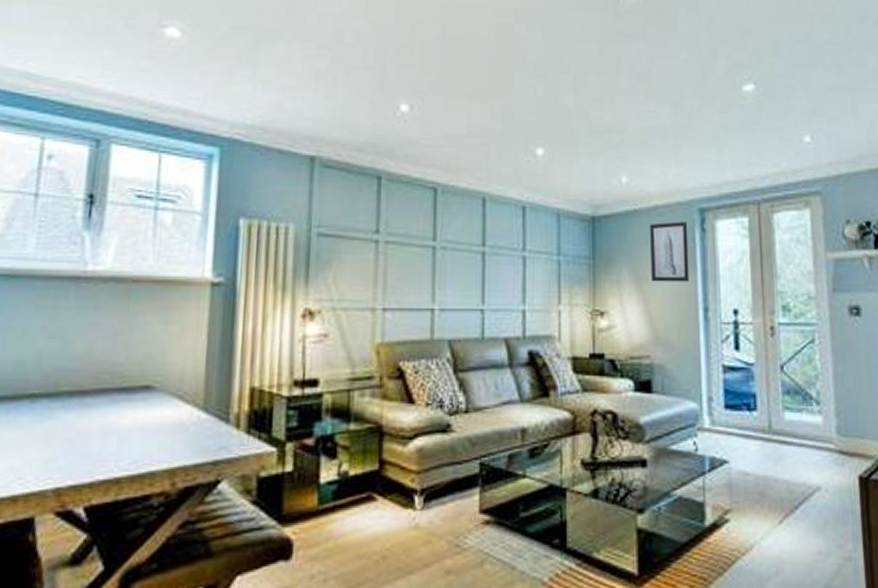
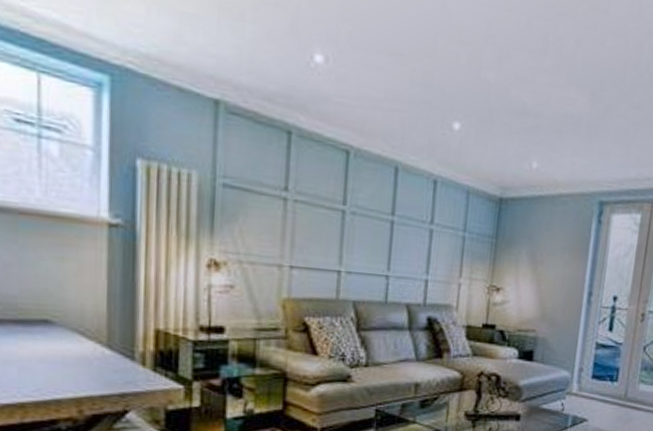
wall art: present [650,221,689,282] -> none [546,211,587,269]

